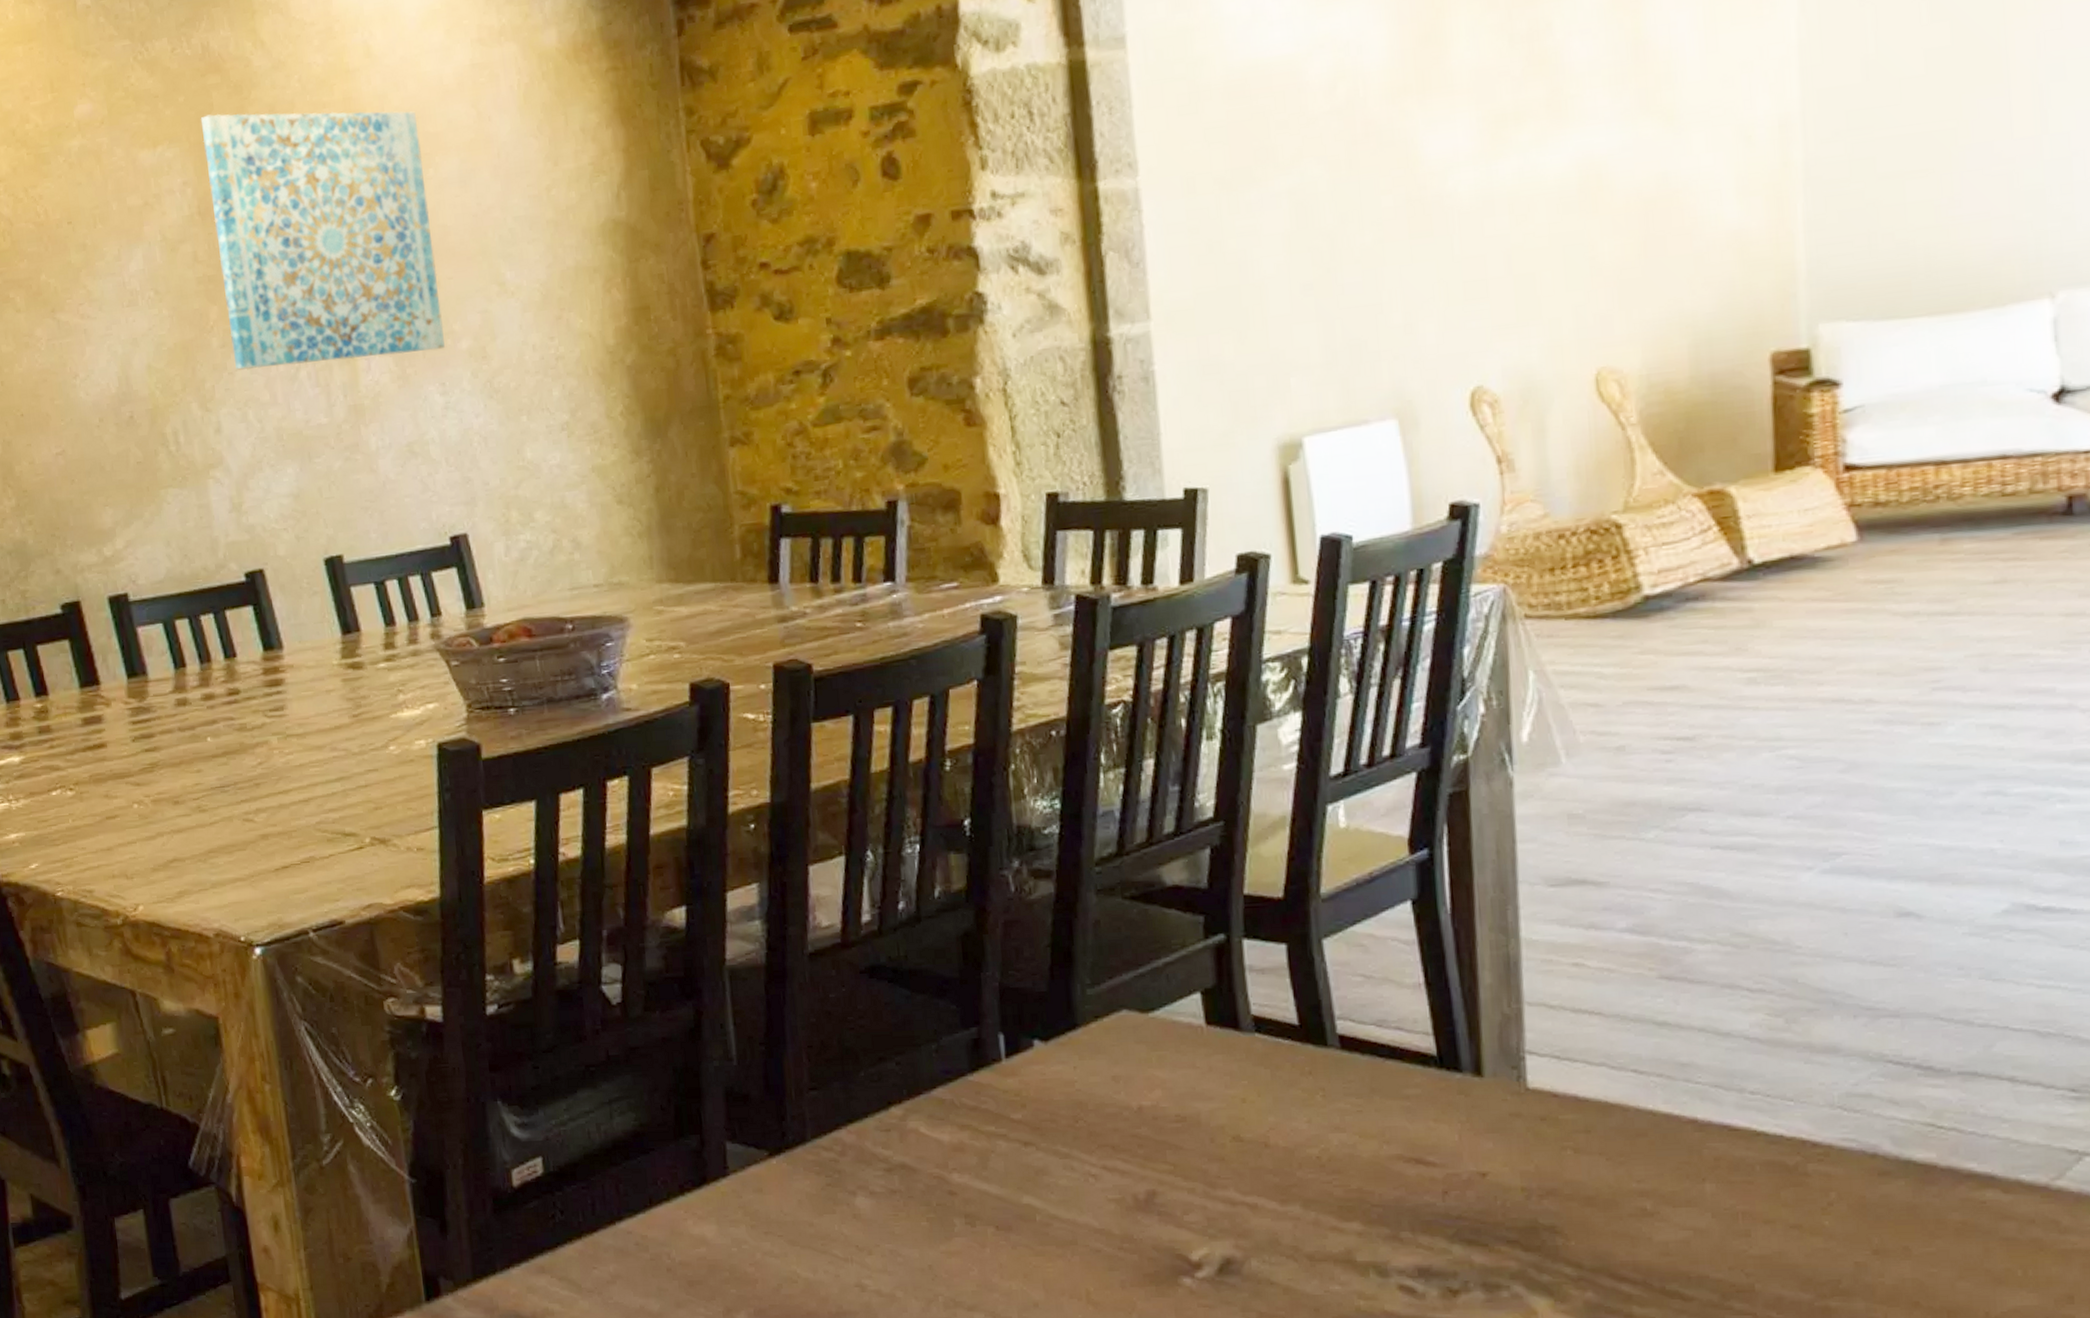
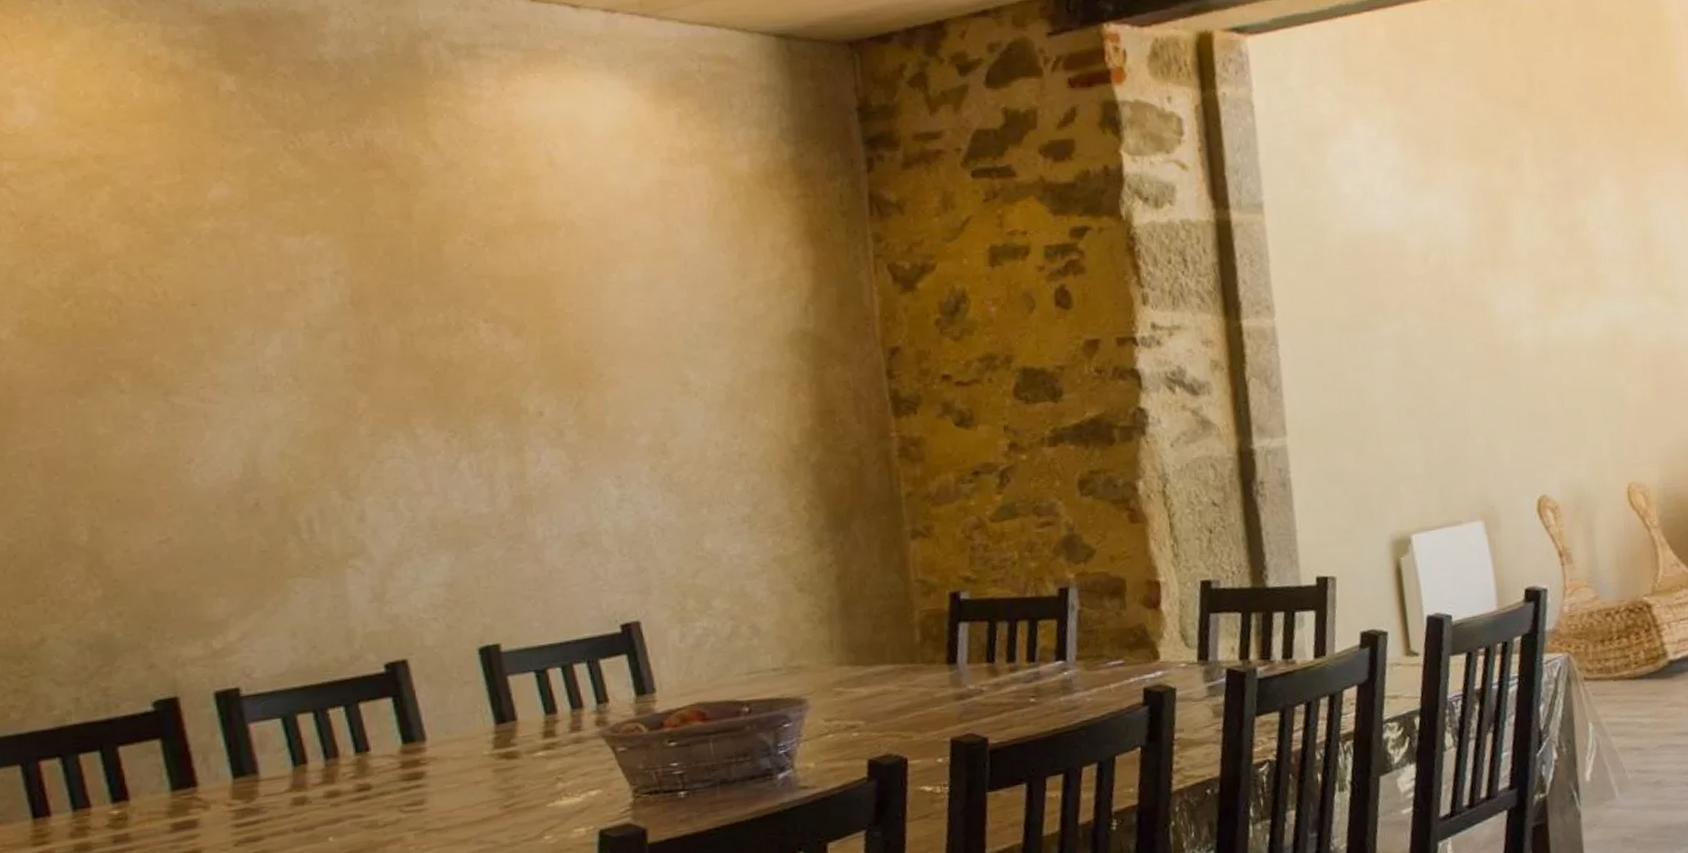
wall art: present [200,111,445,370] -> none [359,207,622,459]

